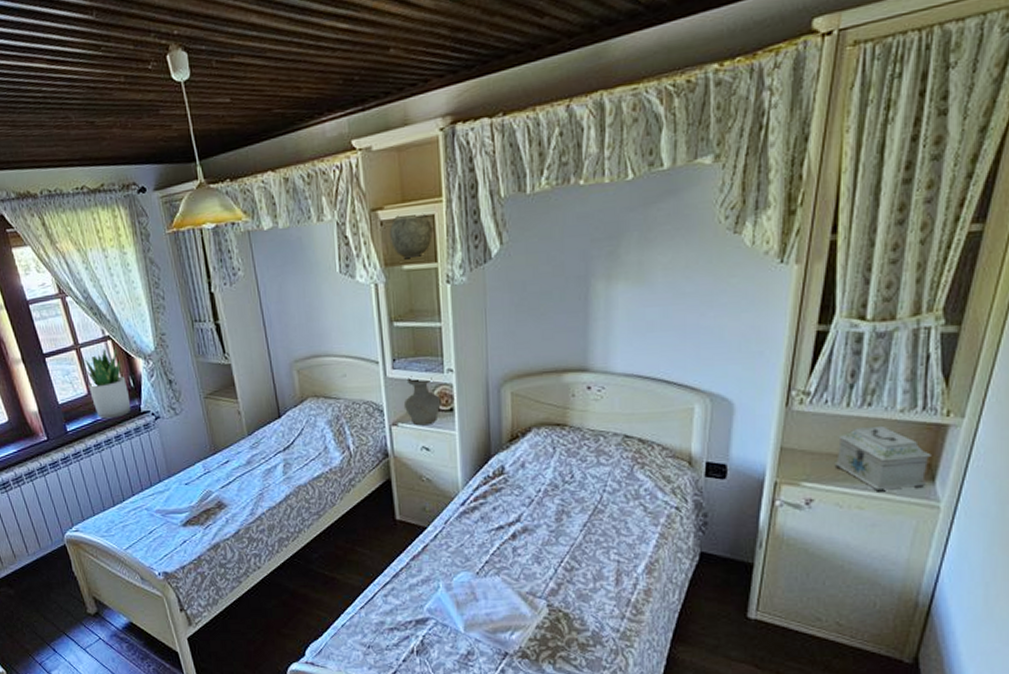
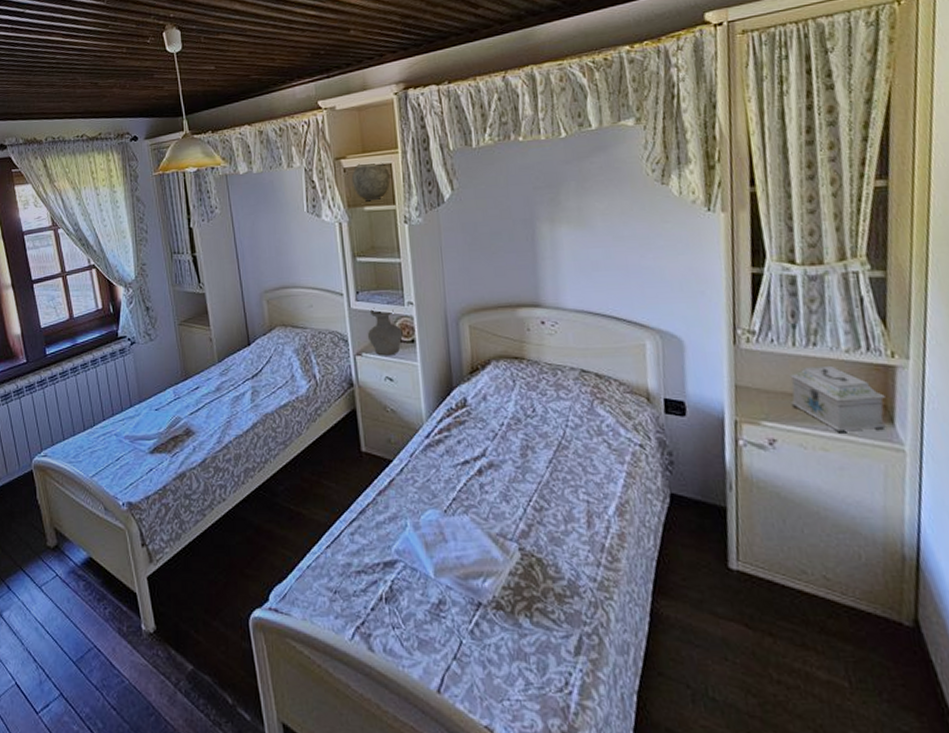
planter: present [83,345,131,419] -> none [68,273,109,343]

